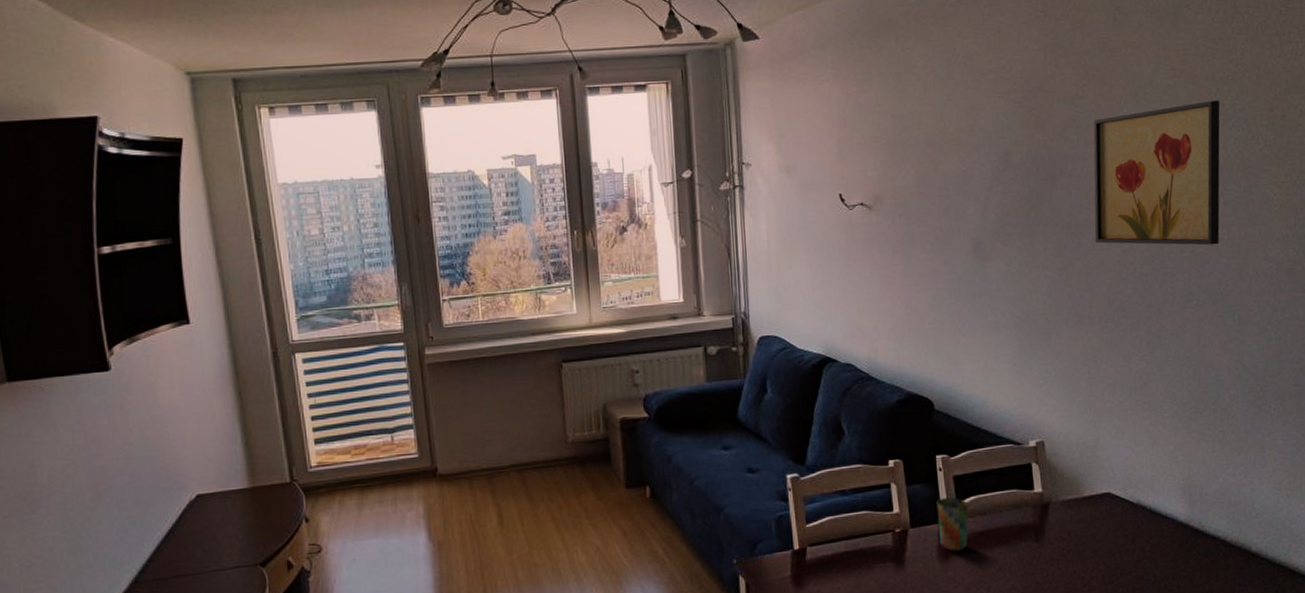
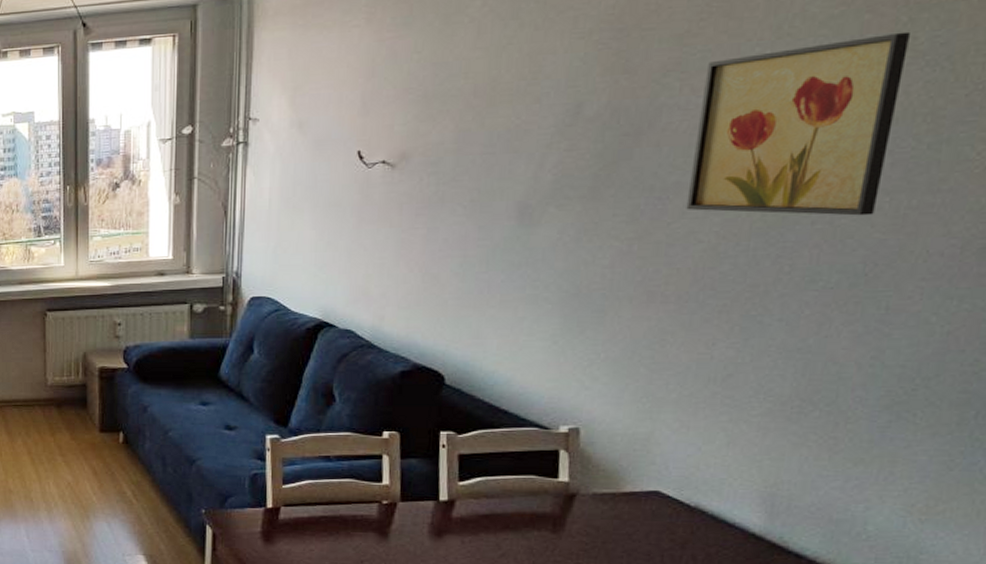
cup: present [936,497,969,552] -> none [434,475,473,531]

